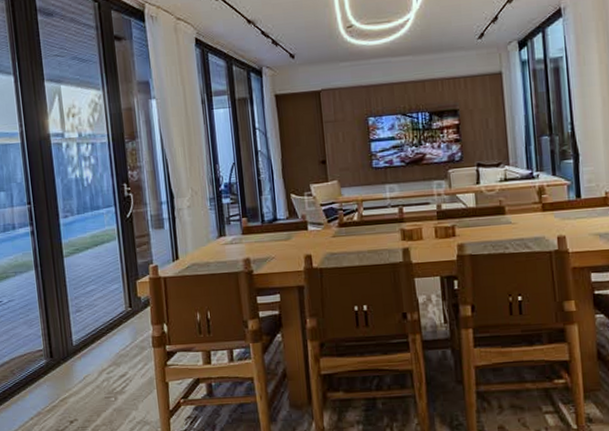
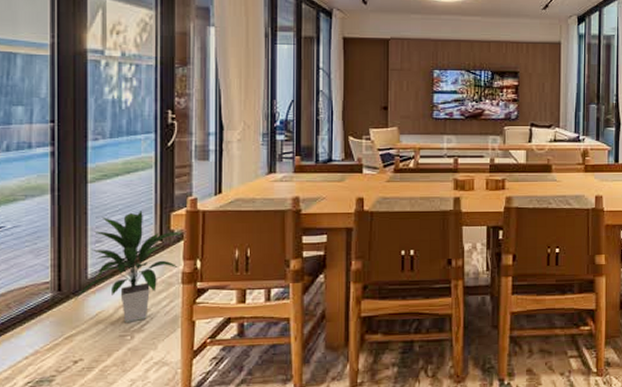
indoor plant: none [63,280,148,385] -> present [73,211,181,323]

